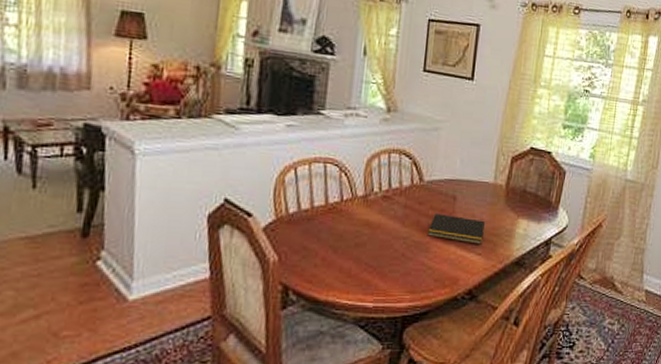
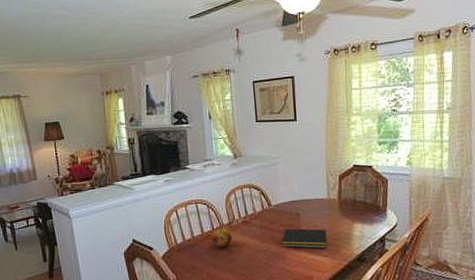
fruit: none [337,201,365,227] -> present [211,228,232,248]

